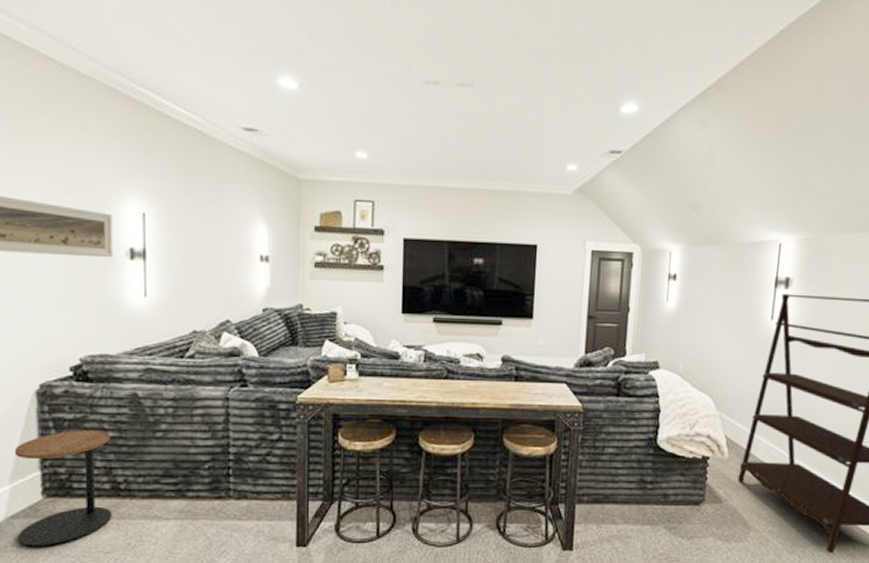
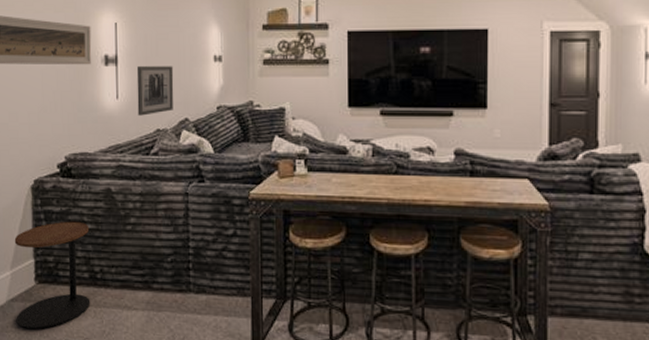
wall art: none [169,262,214,316] -> present [136,66,174,116]

